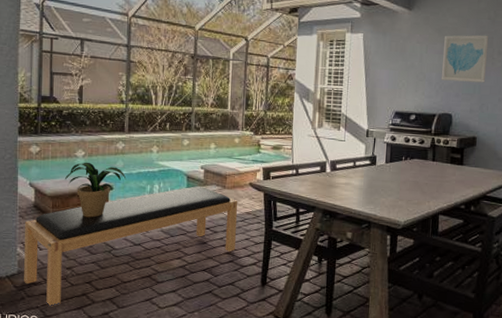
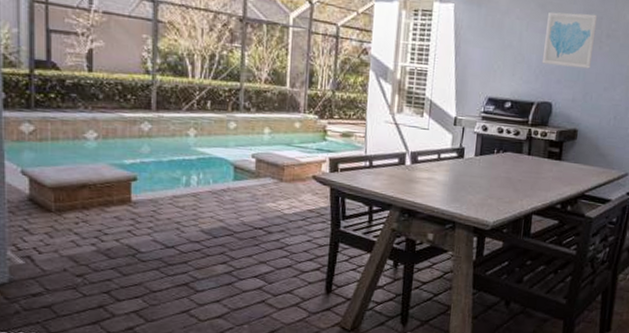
bench: present [24,186,237,308] -> none [17,178,297,323]
potted plant: present [64,162,127,218] -> none [70,145,155,215]

